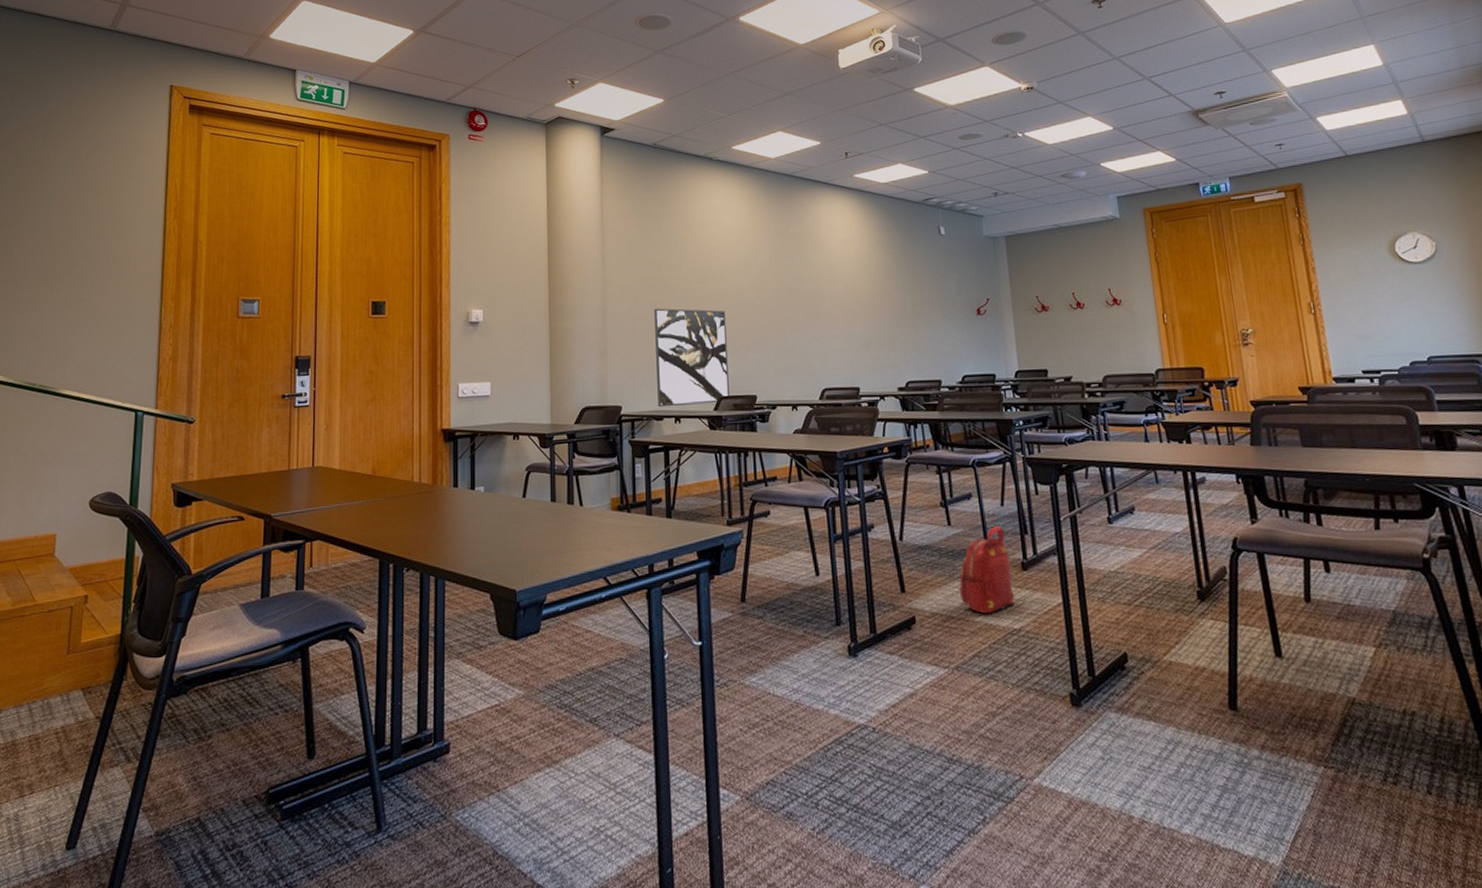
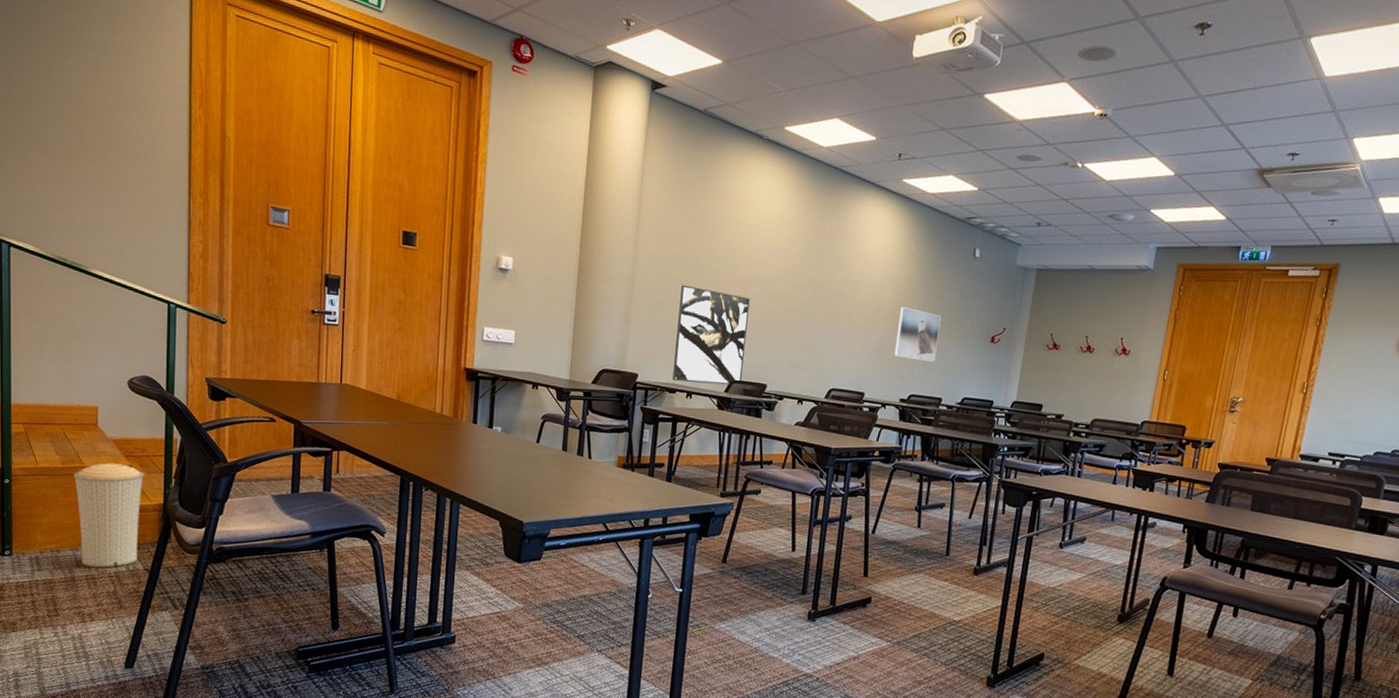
trash can: none [24,595,101,725] -> present [73,463,144,568]
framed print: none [878,294,925,345] -> present [894,307,941,362]
backpack: present [959,525,1015,615] -> none [914,534,966,606]

